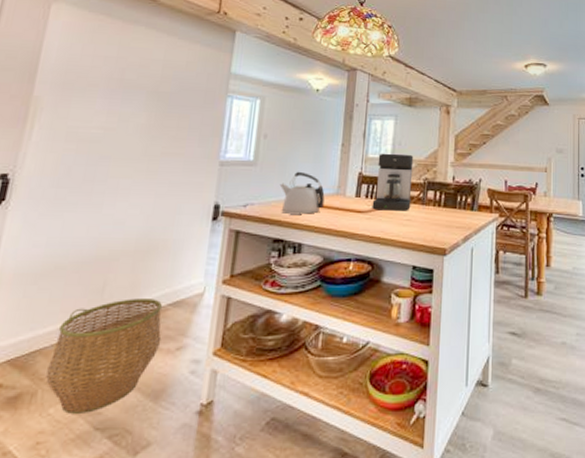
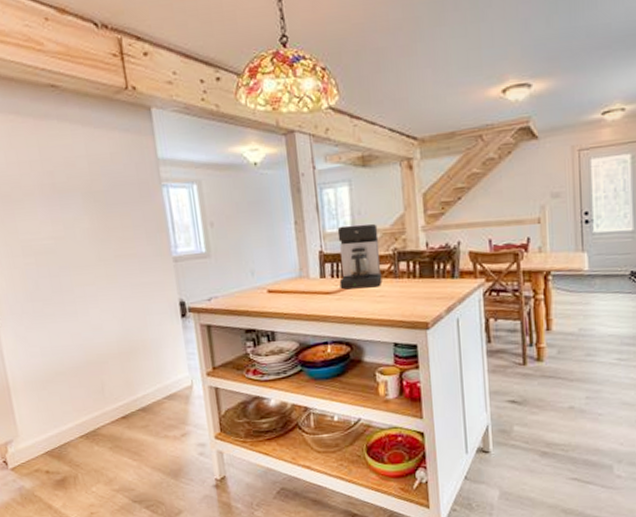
basket: present [46,299,163,414] -> none [77,394,167,491]
kettle: present [279,171,325,215] -> none [238,257,289,304]

